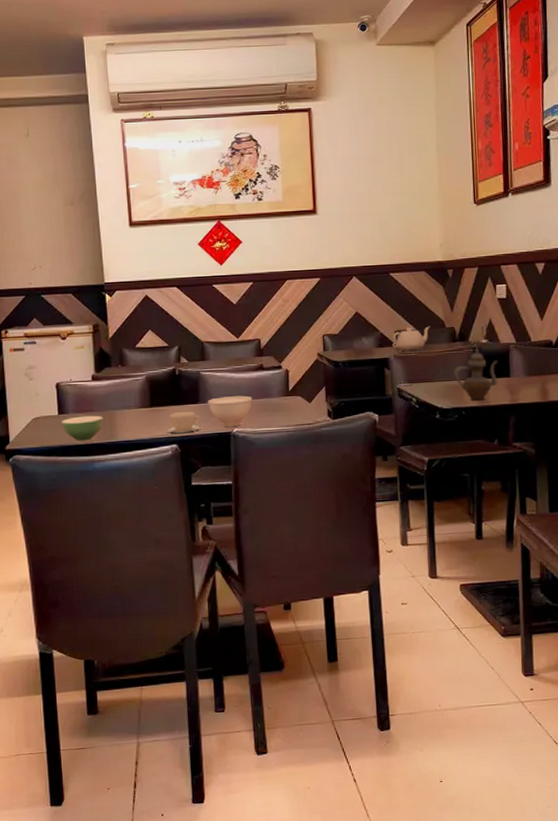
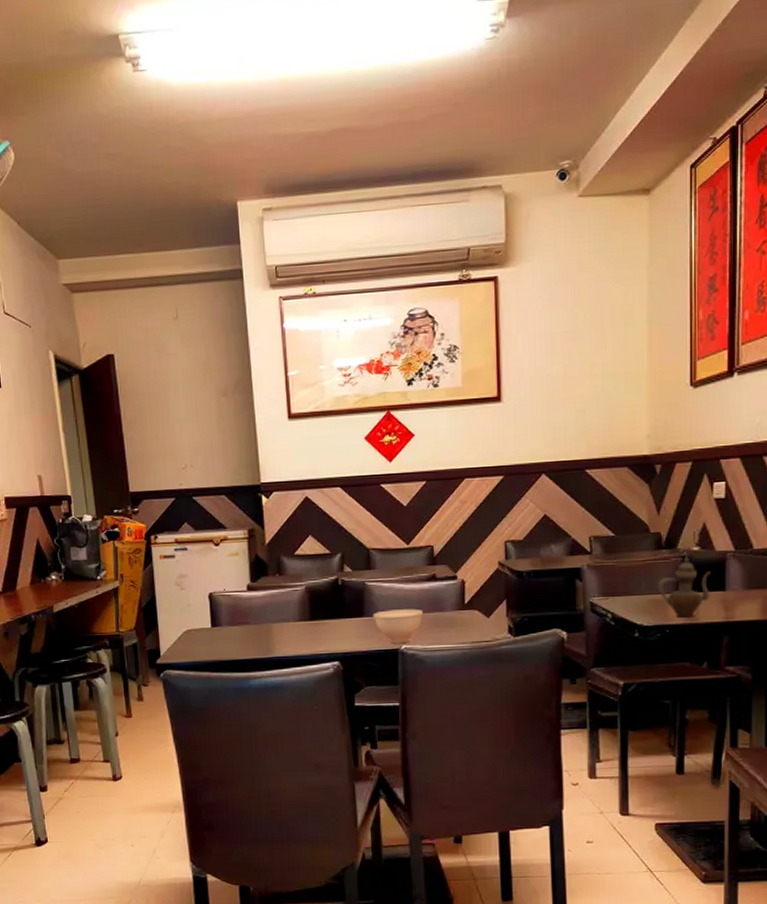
bowl: present [60,415,104,444] -> none [214,628,260,659]
teacup: present [167,412,201,433] -> none [328,626,366,649]
teapot: present [392,326,431,352] -> none [586,531,632,561]

